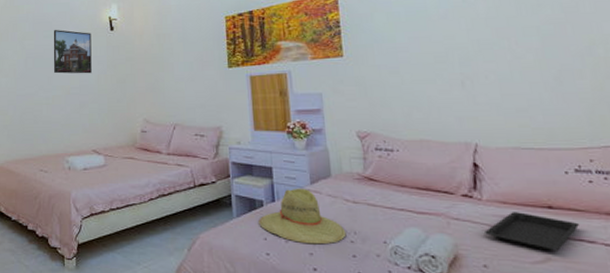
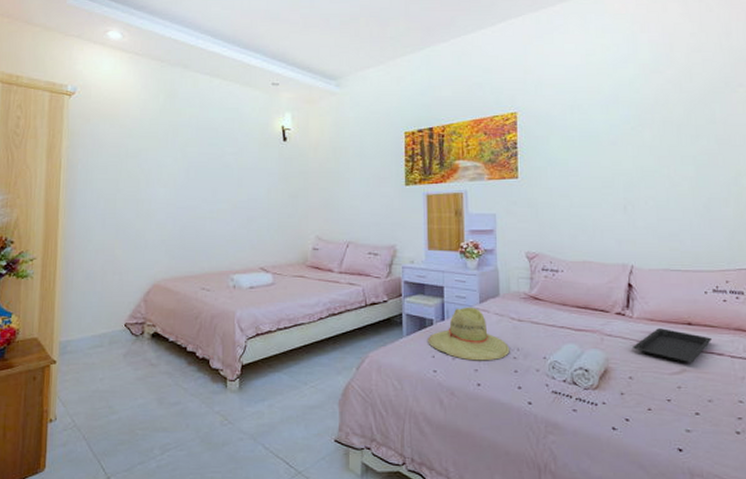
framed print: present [53,30,92,74] -> none [218,138,262,187]

